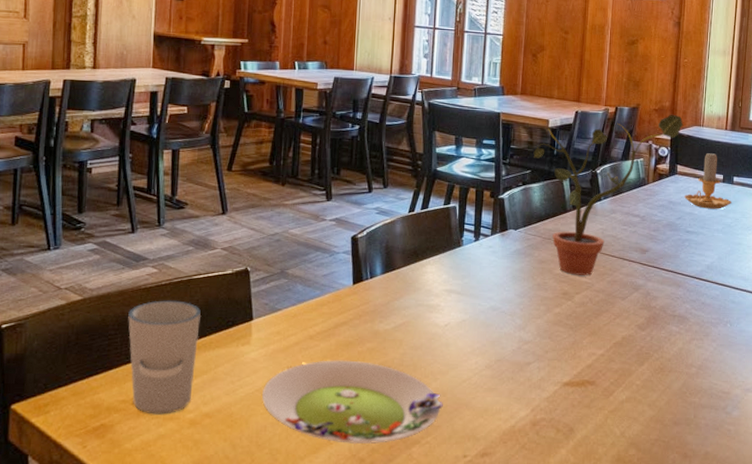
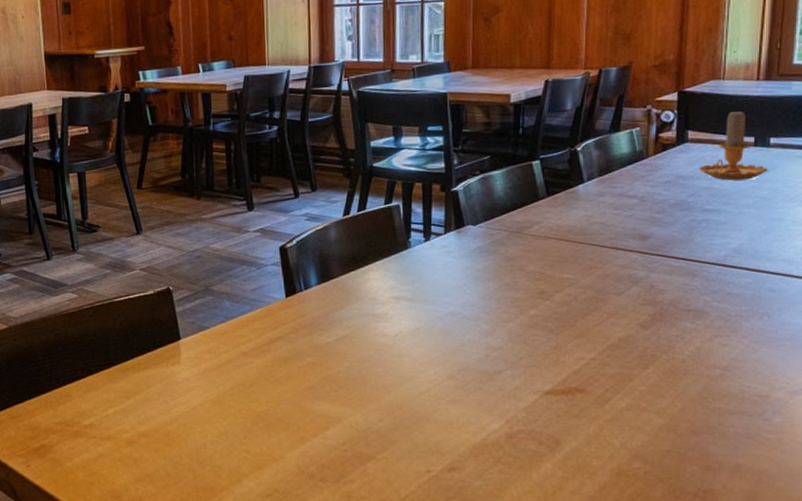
cup: present [128,300,201,415] -> none [54,324,127,435]
salad plate: present [262,360,443,445] -> none [198,376,399,461]
potted plant: present [533,114,684,275] -> none [492,69,696,271]

